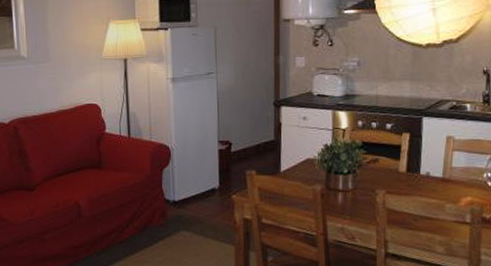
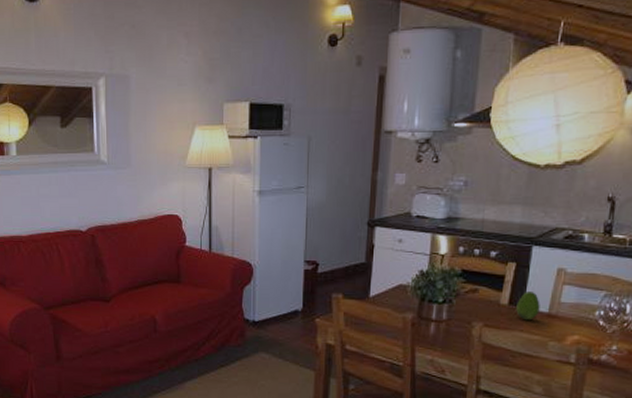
fruit: none [414,159,435,186] -> present [516,292,540,321]

